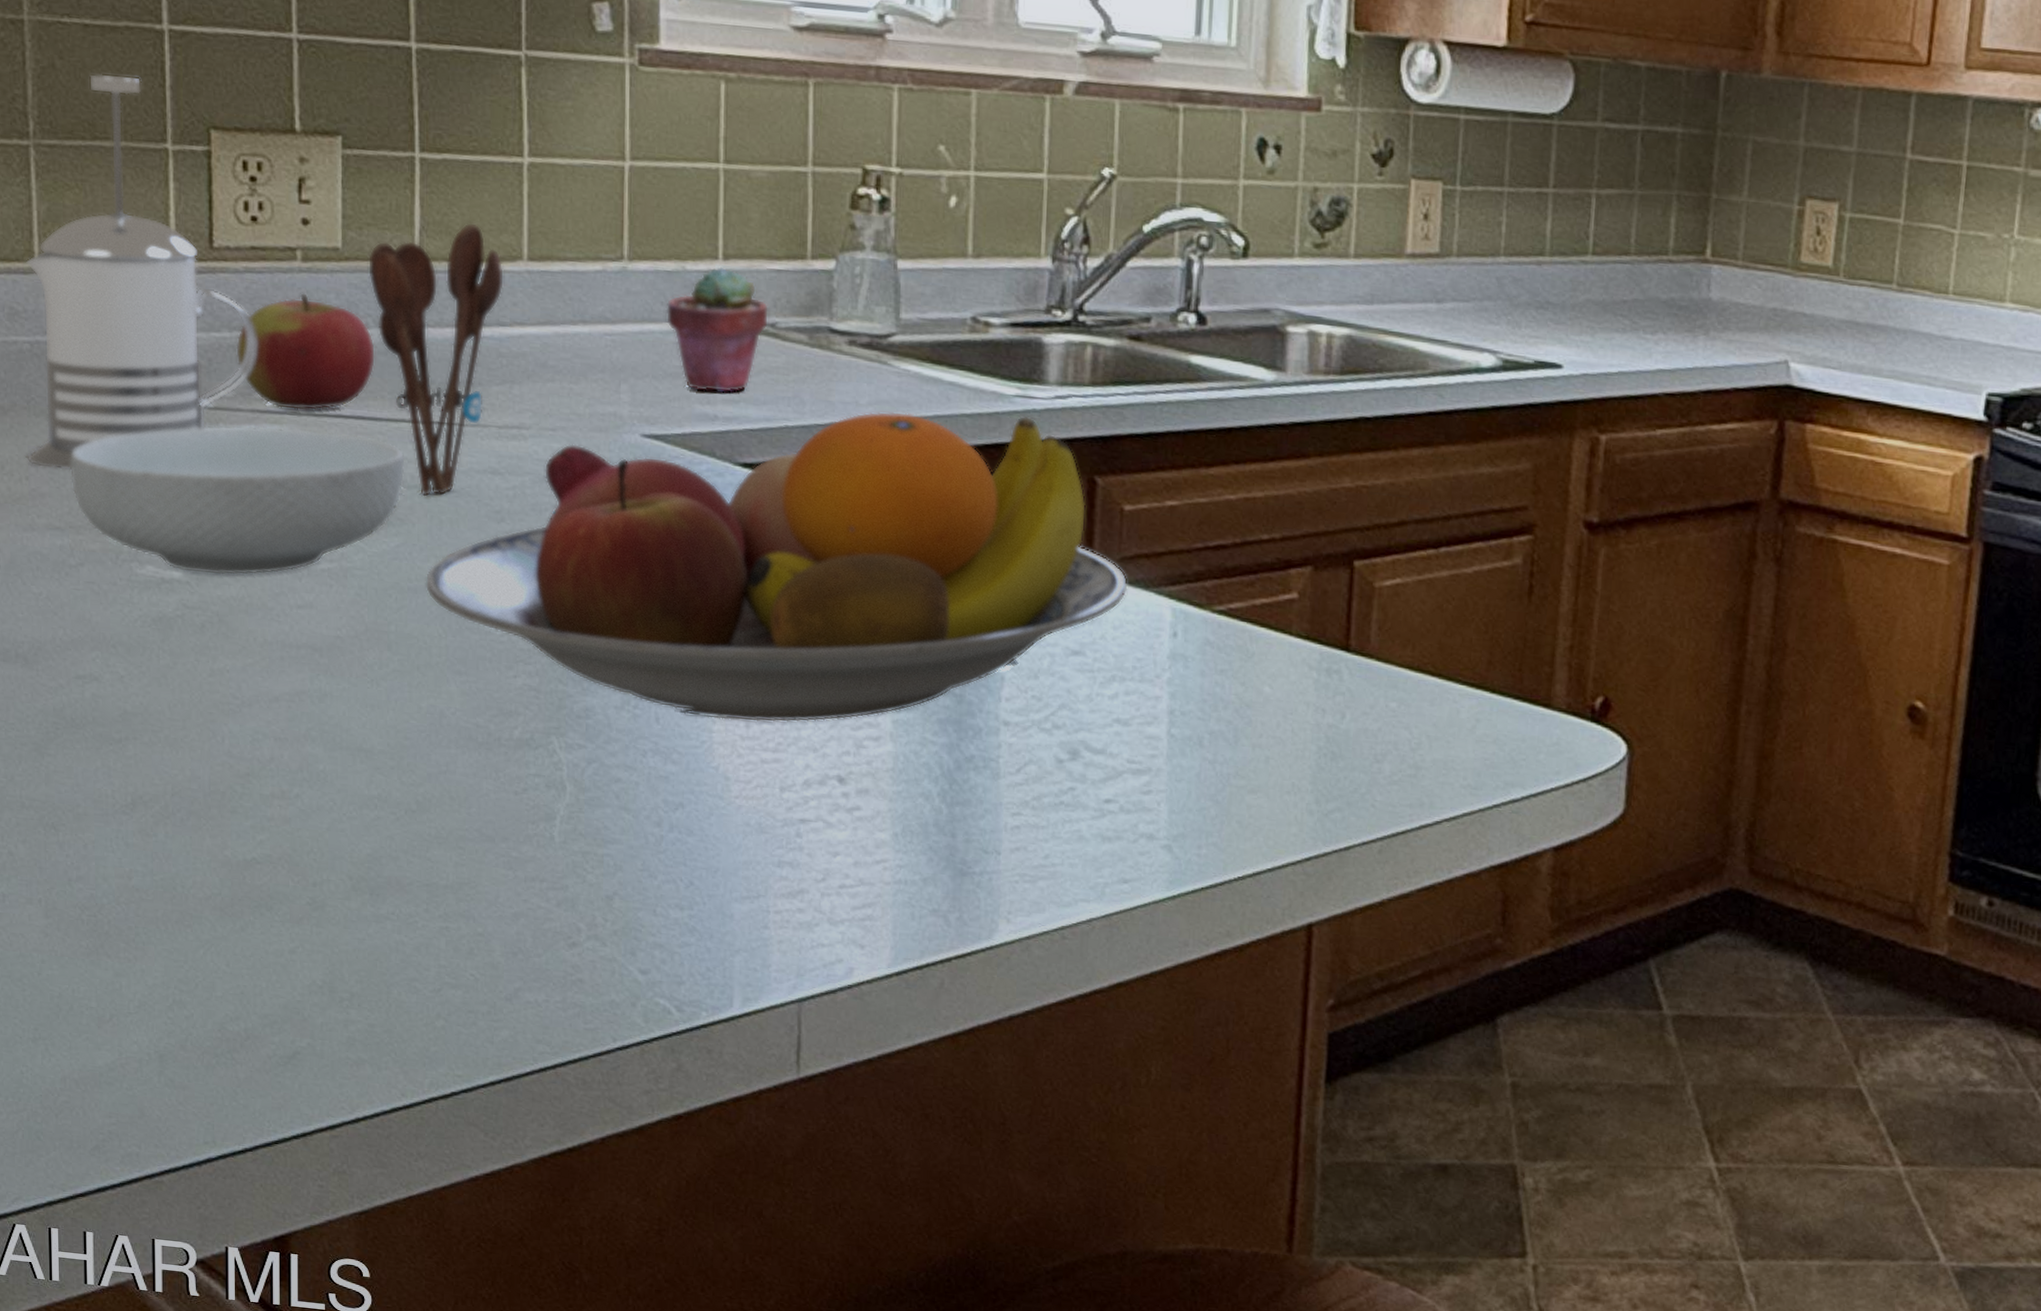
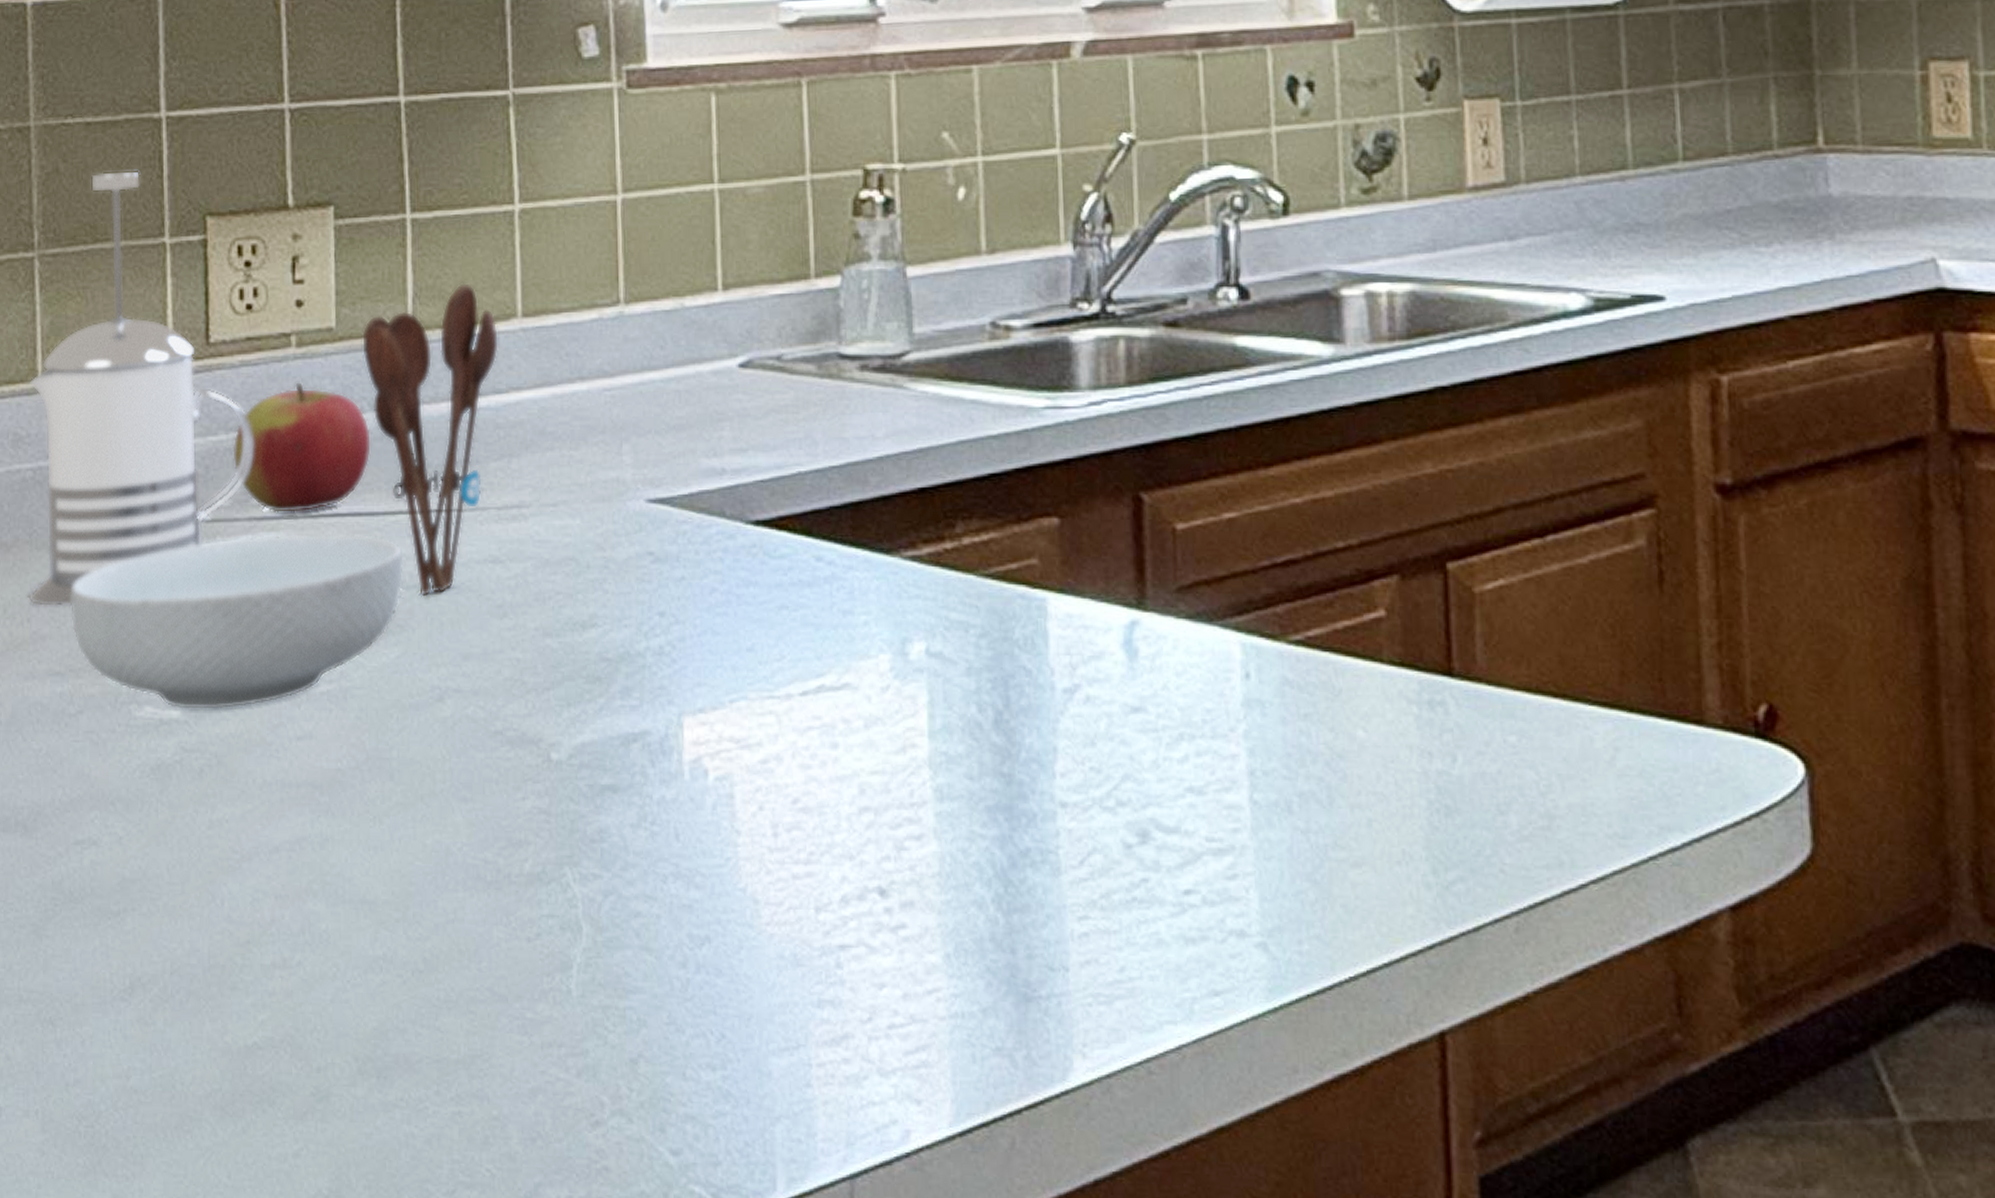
fruit bowl: present [425,411,1128,723] -> none [426,430,1189,830]
potted succulent: present [665,266,770,393] -> none [665,298,775,442]

